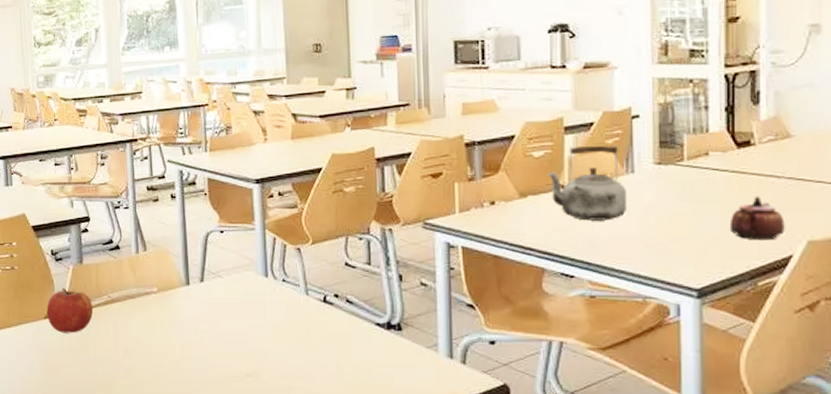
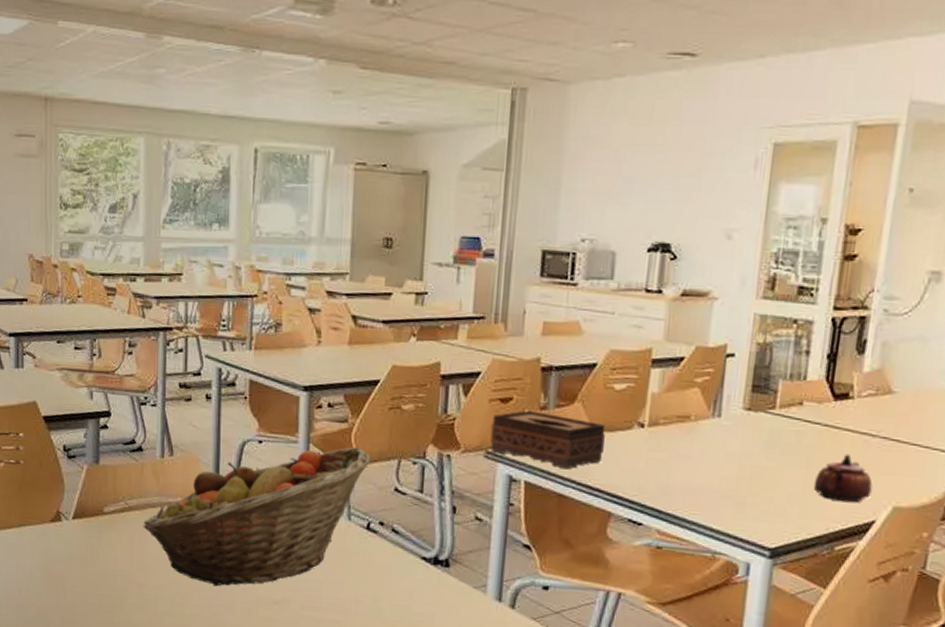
apple: present [46,288,94,333] -> none [53,489,108,541]
fruit basket: none [125,229,321,365] -> present [143,447,371,587]
tissue box: none [426,183,530,233] -> present [490,410,606,470]
kettle: present [547,144,628,221] -> none [626,381,711,467]

